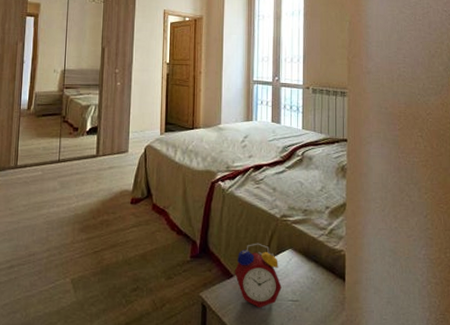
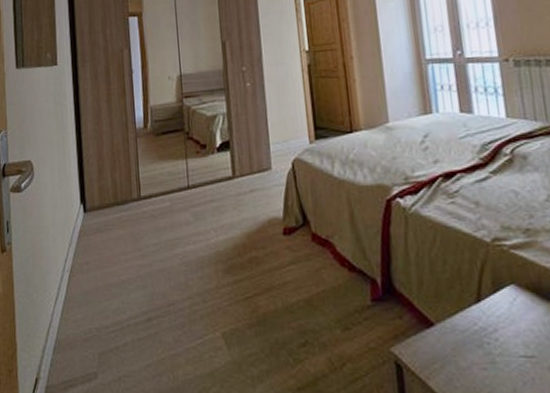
alarm clock: present [234,243,282,307] -> none [434,278,507,366]

